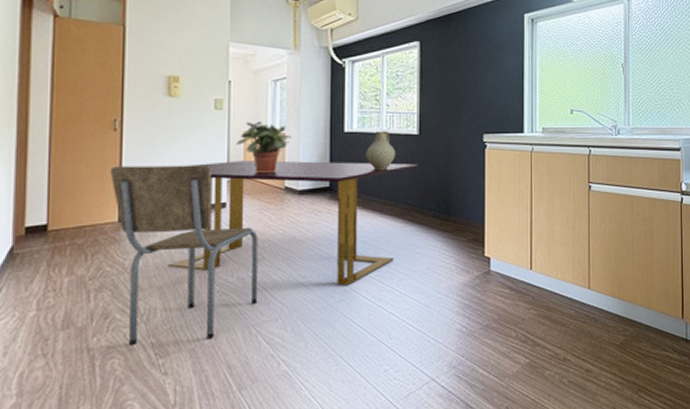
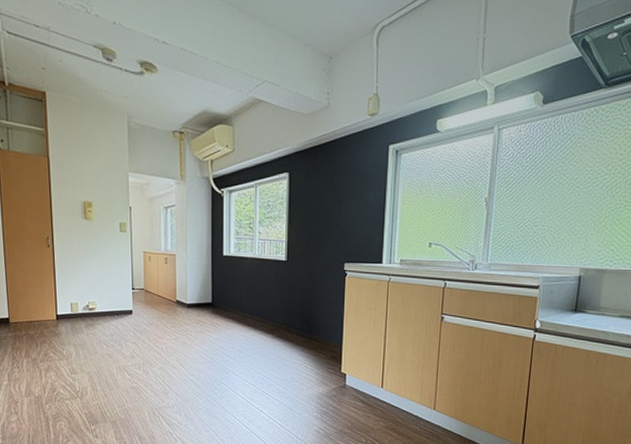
dining chair: present [110,165,258,345] -> none [47,276,159,415]
dining table: present [168,161,418,286] -> none [93,276,286,386]
potted plant: present [235,121,292,174] -> none [137,243,181,288]
ceramic jug: present [366,130,395,170] -> none [241,255,266,291]

